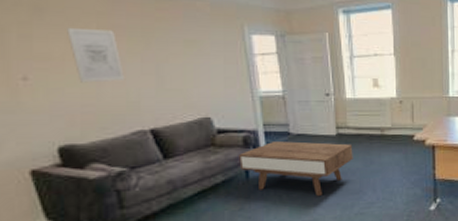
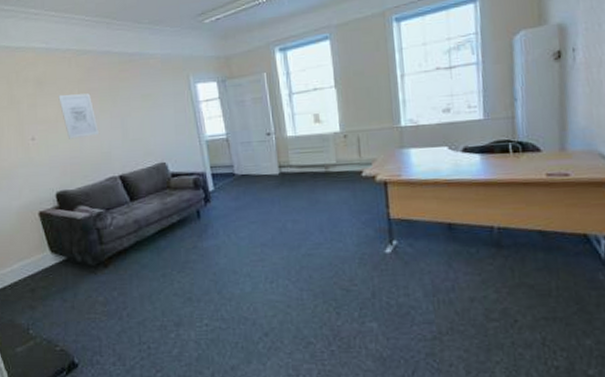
coffee table: present [239,141,353,197] -> none [191,182,298,237]

